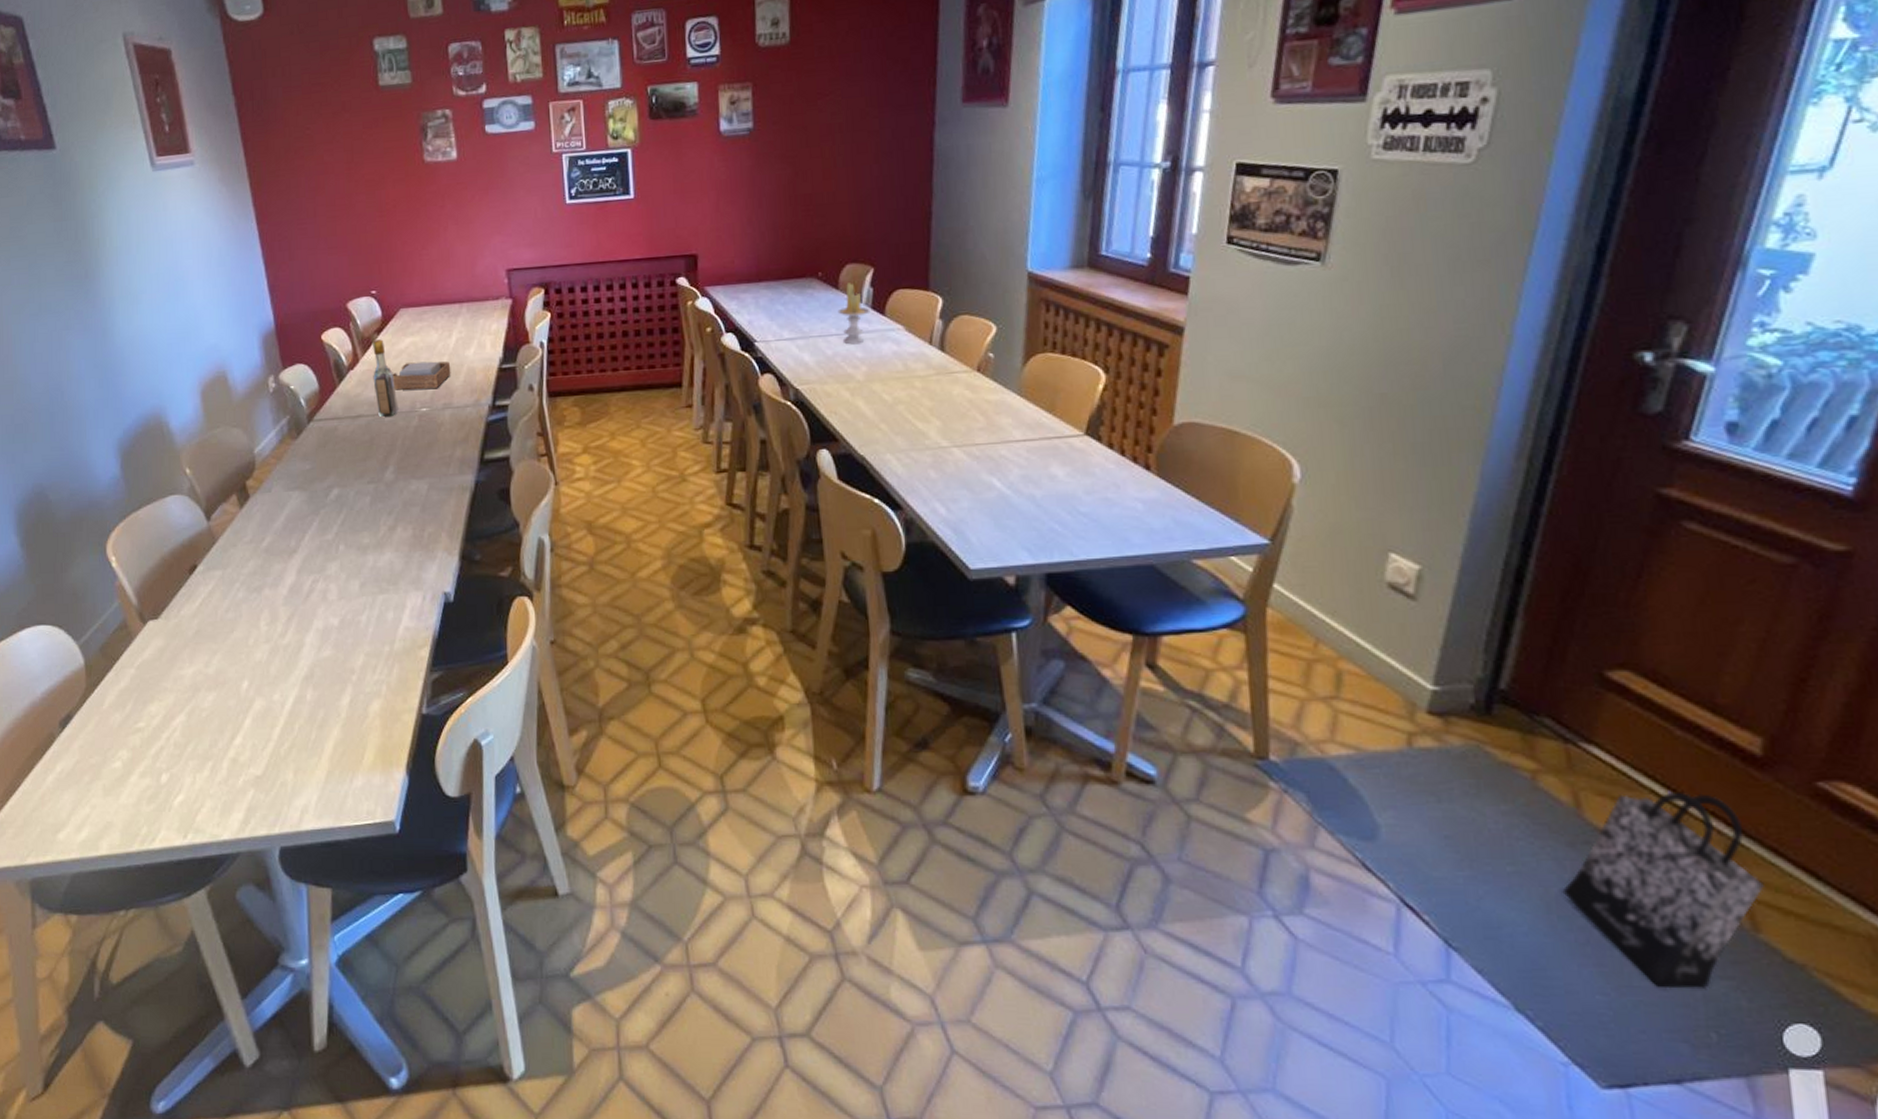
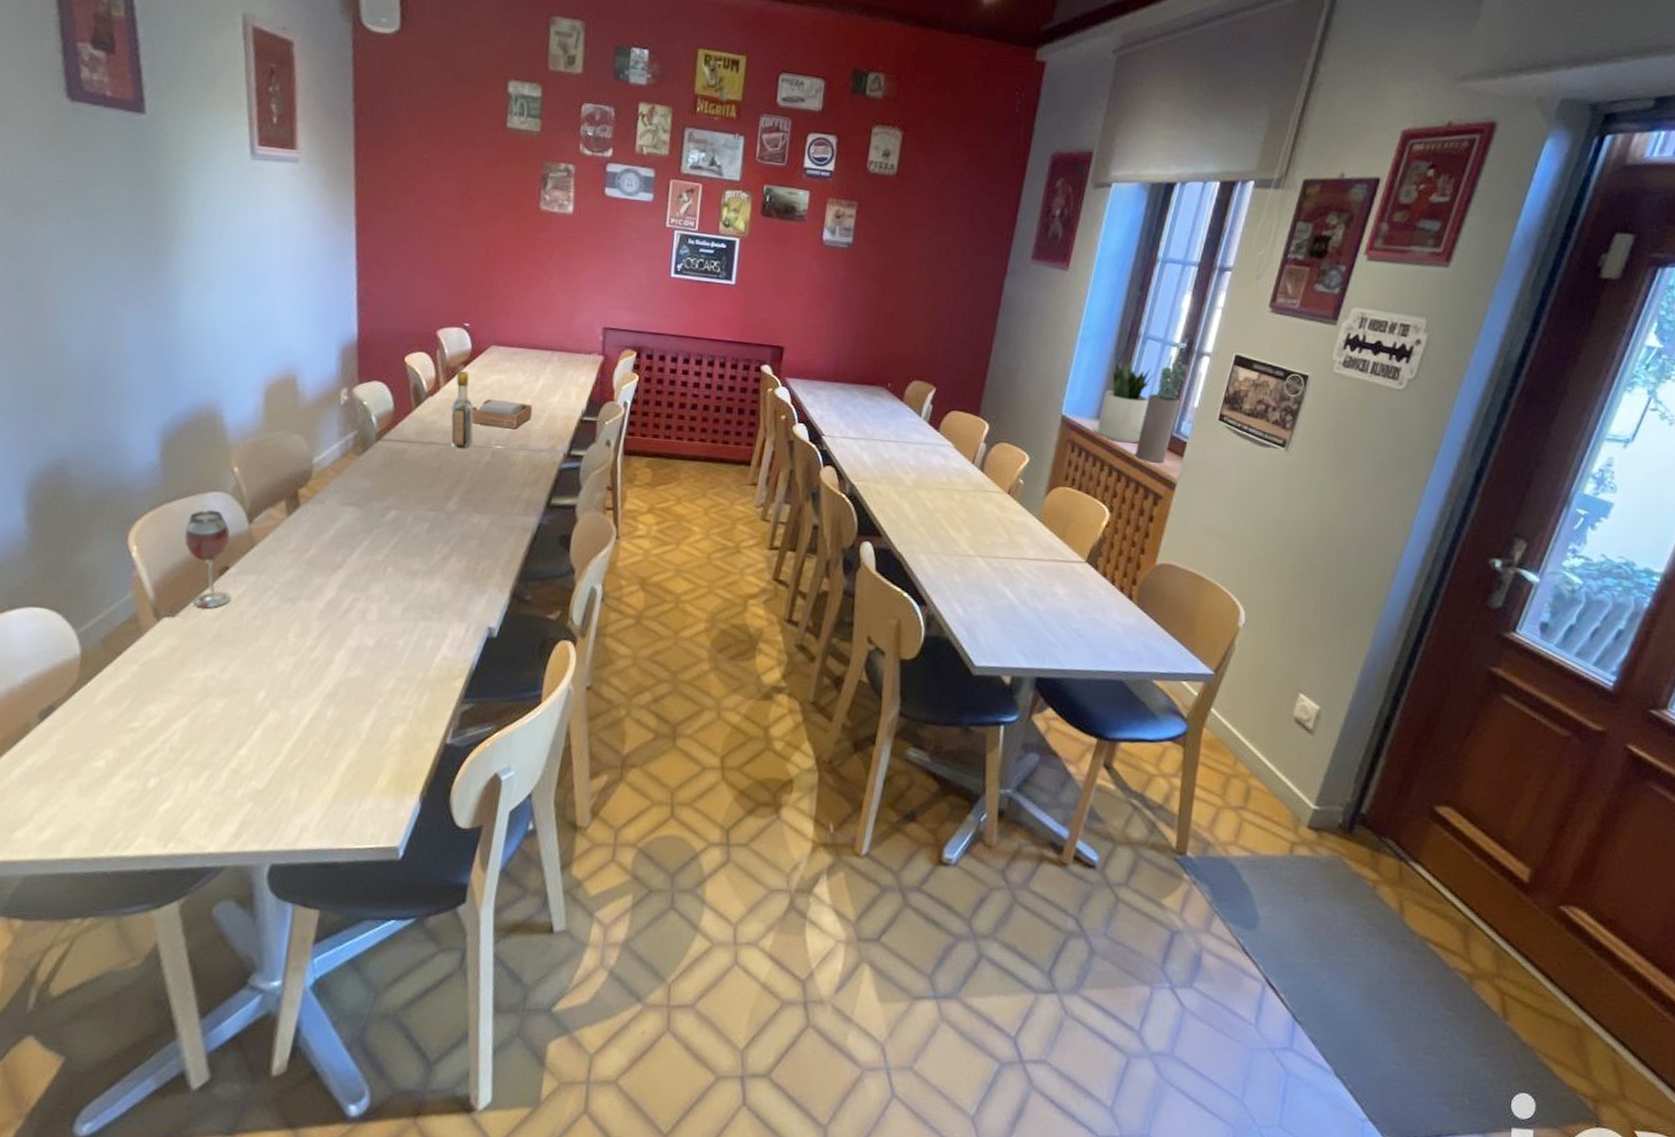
wineglass: none [153,512,204,609] -> present [184,509,231,609]
candle: present [837,283,871,345] -> none [899,397,927,454]
planter: none [1066,196,1137,291] -> present [1091,362,1156,443]
vase: none [1125,171,1177,309] -> present [1134,351,1188,464]
shopping bag: present [1562,791,1764,989] -> none [1381,905,1516,1062]

